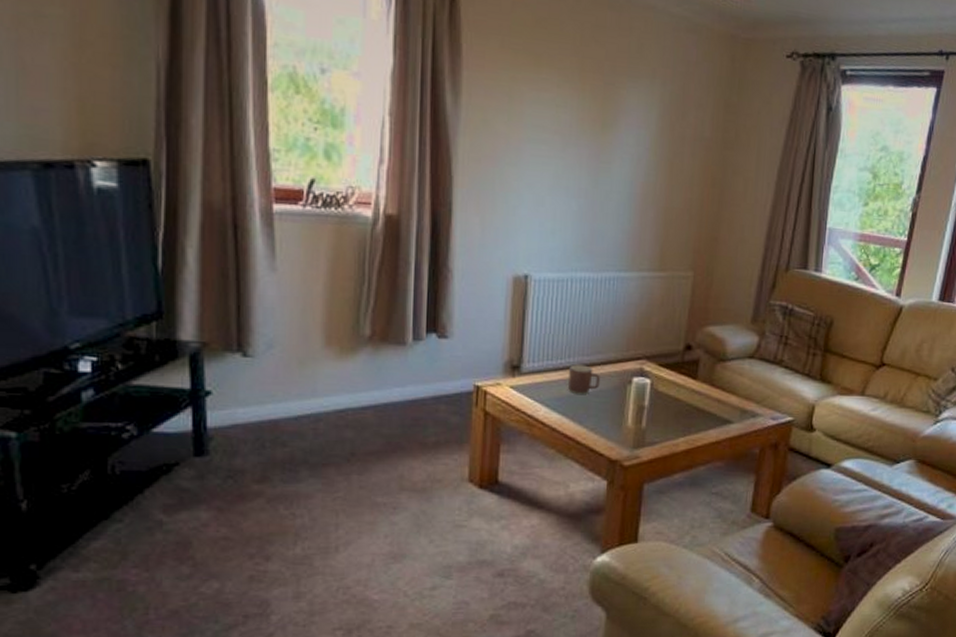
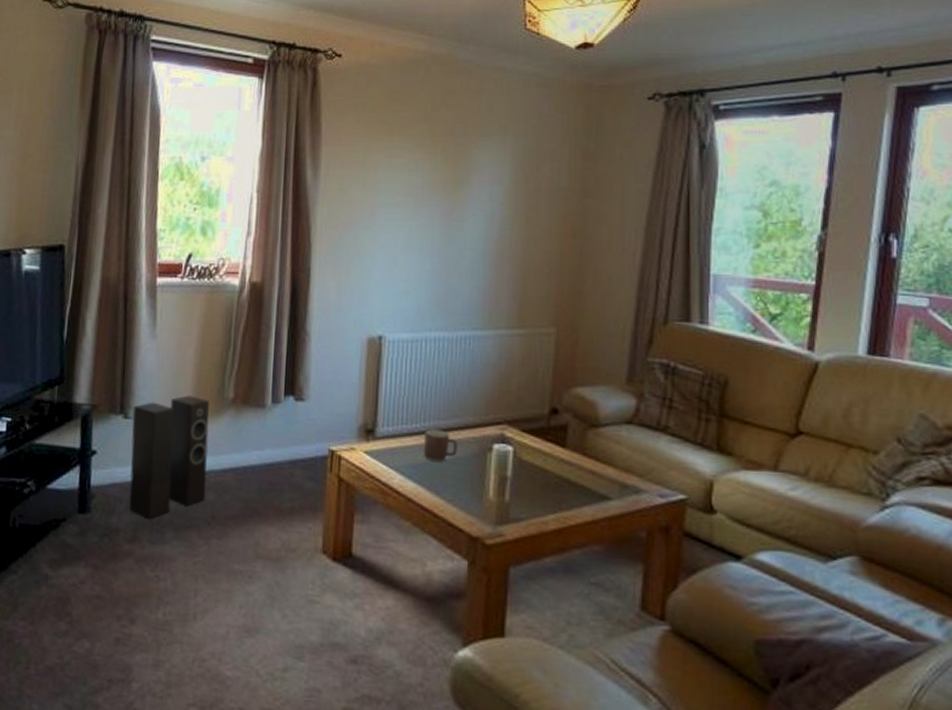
speaker: none [253,332,344,460] -> present [129,395,210,520]

